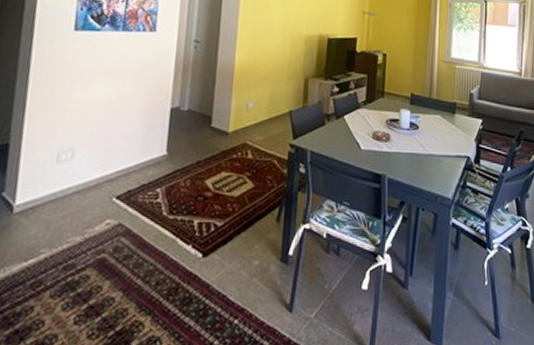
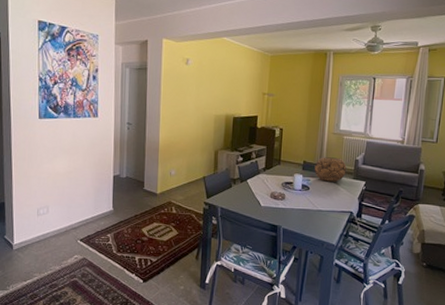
decorative bowl: none [423,89,460,120] -> present [314,157,347,182]

